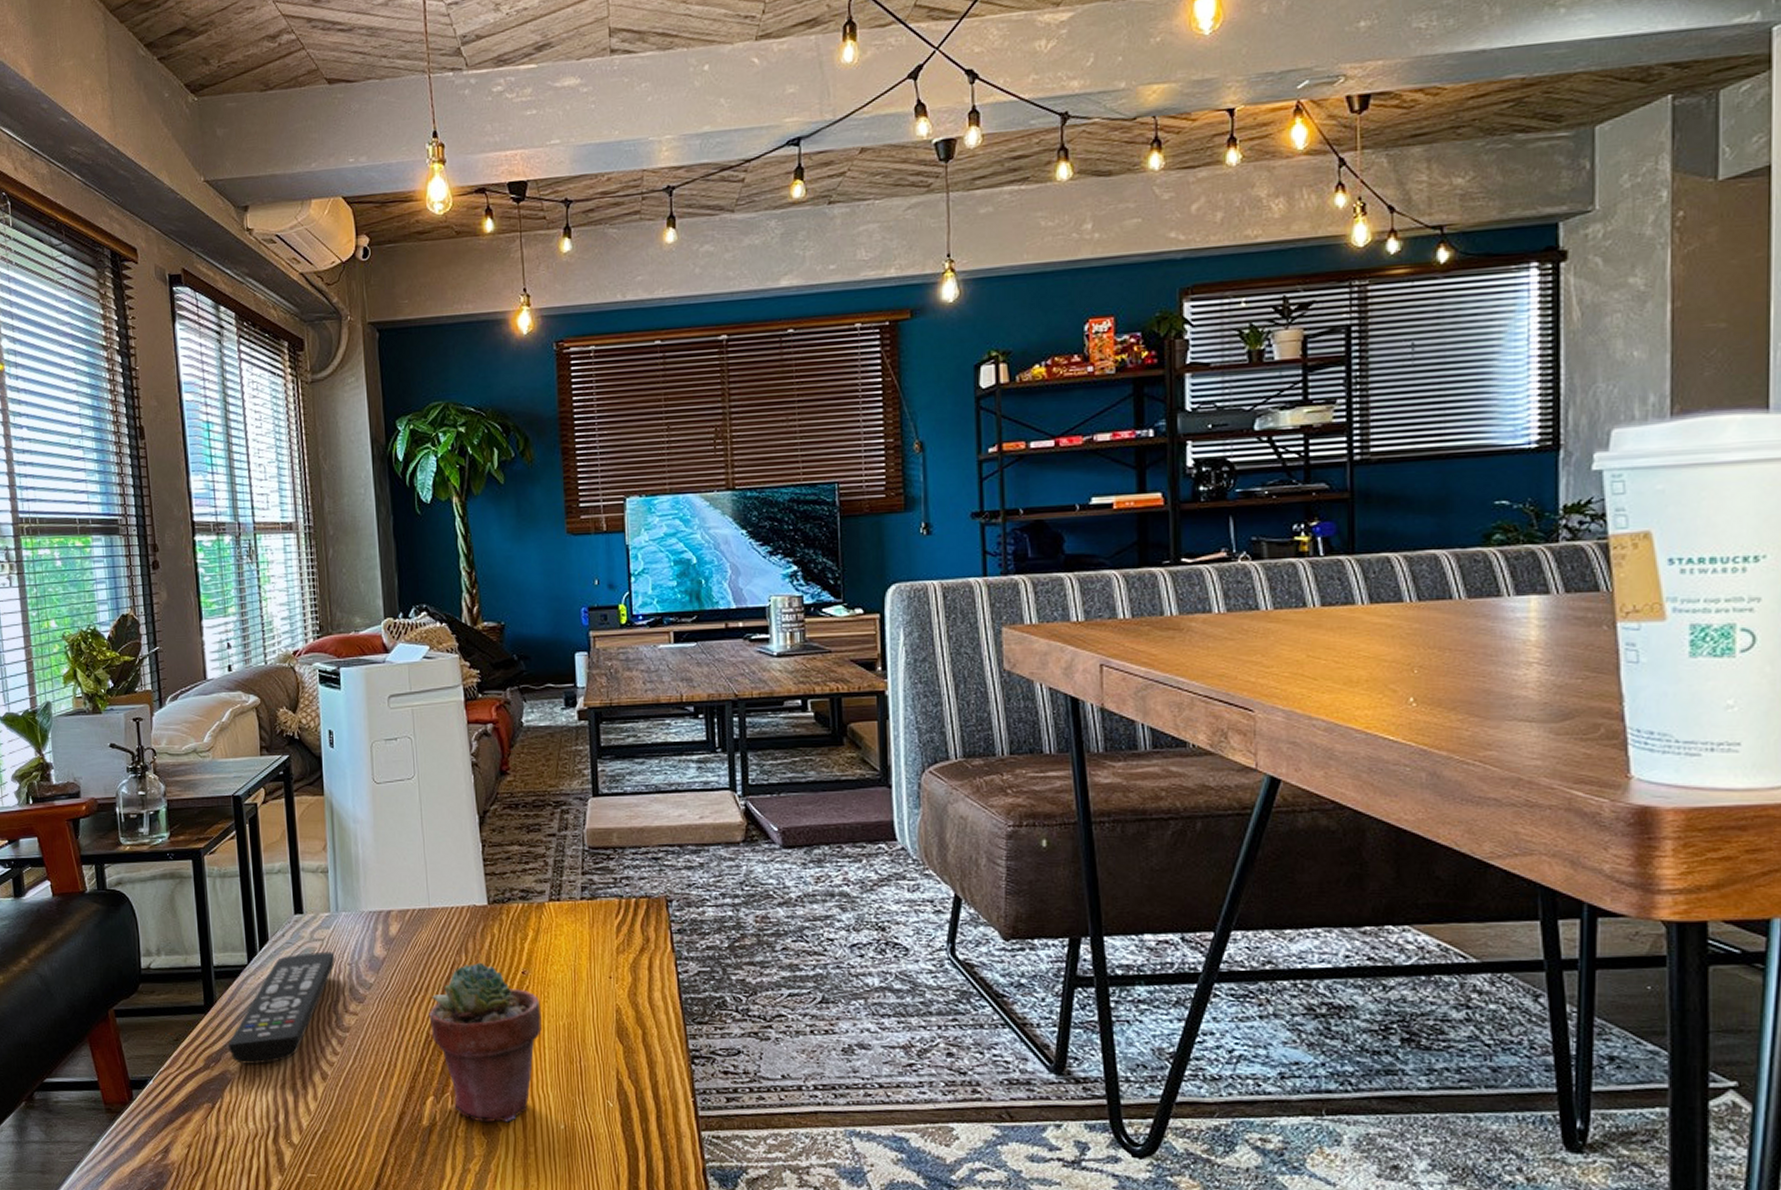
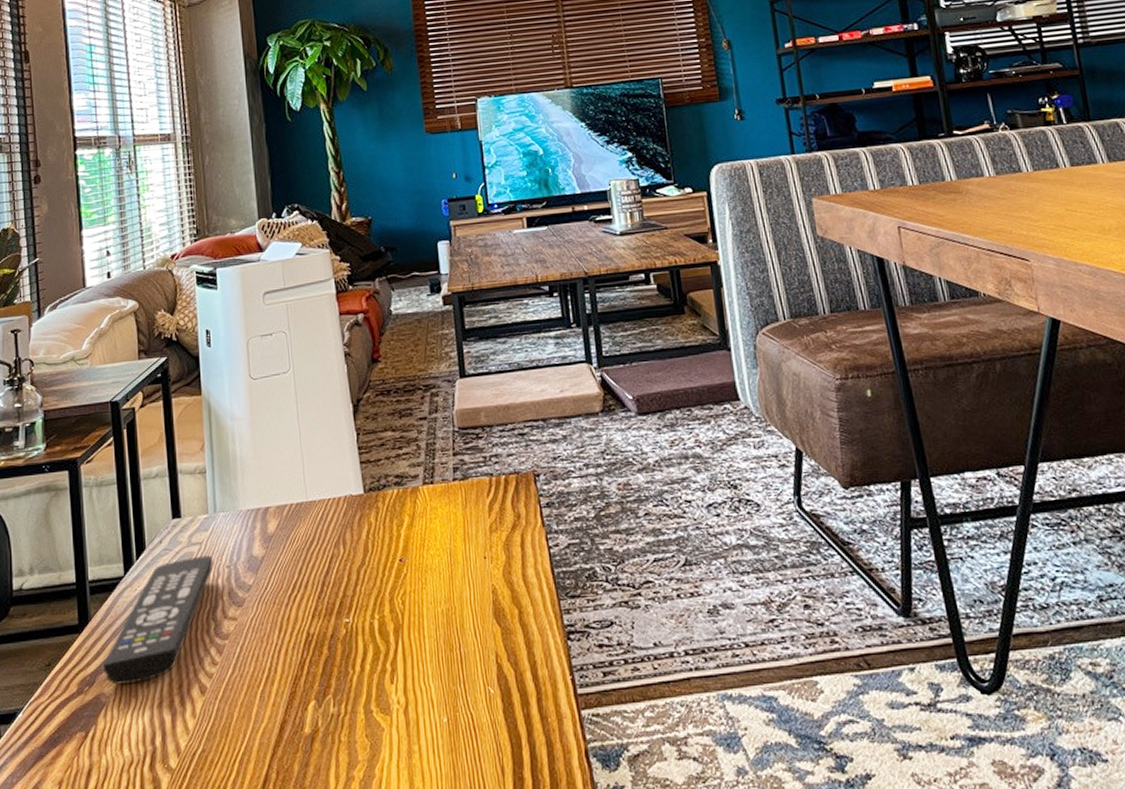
potted succulent: present [429,962,542,1123] -> none [308,553,421,723]

